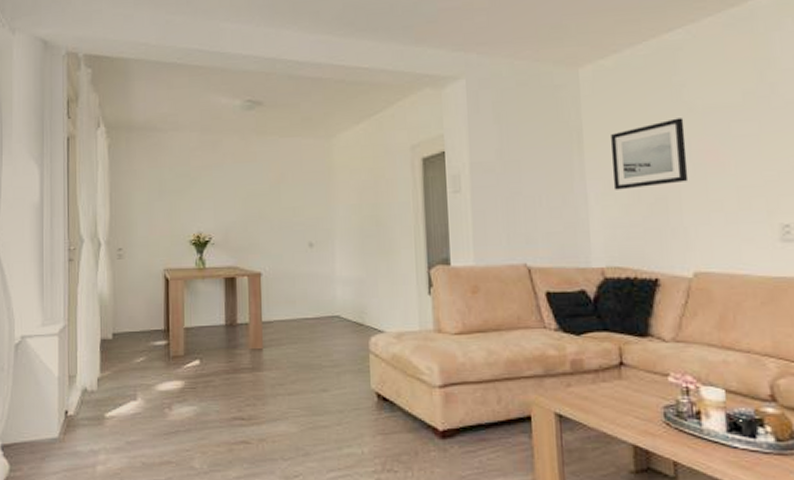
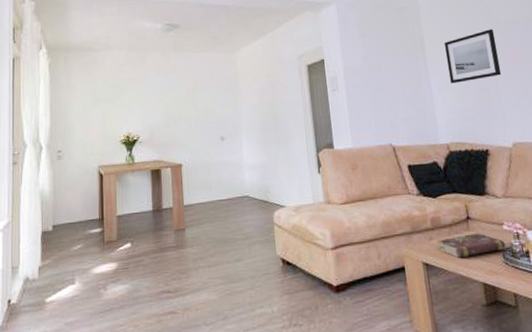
book: none [574,384,668,411] -> present [435,233,505,258]

